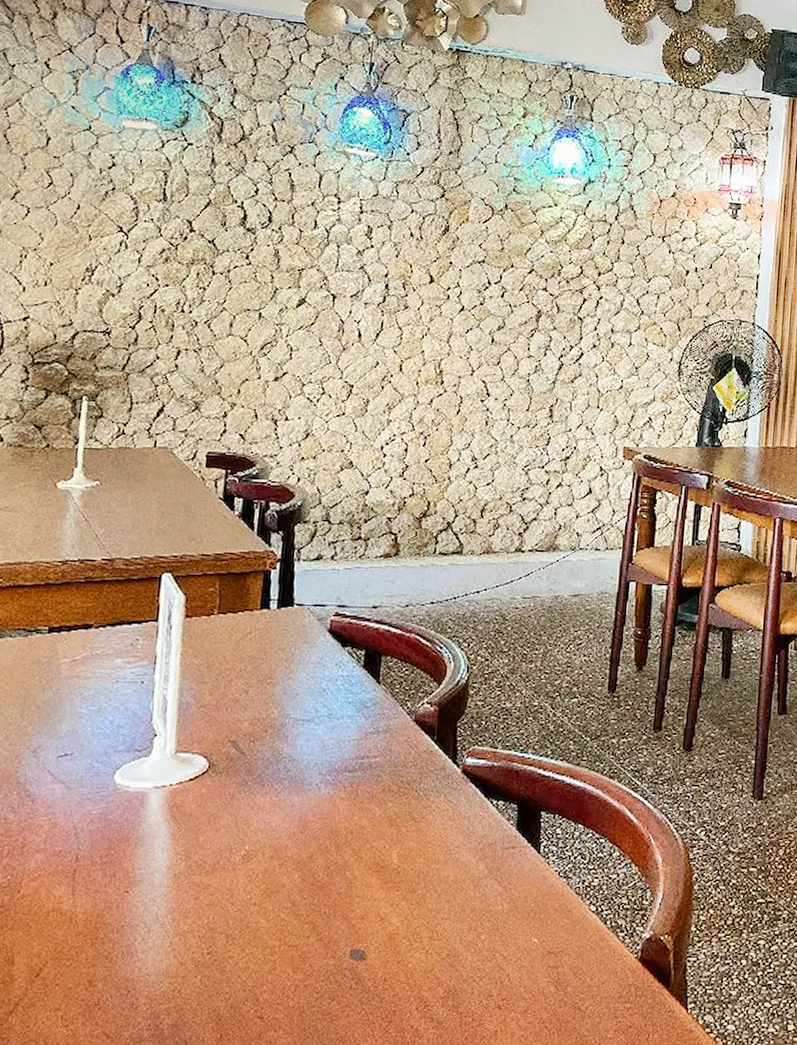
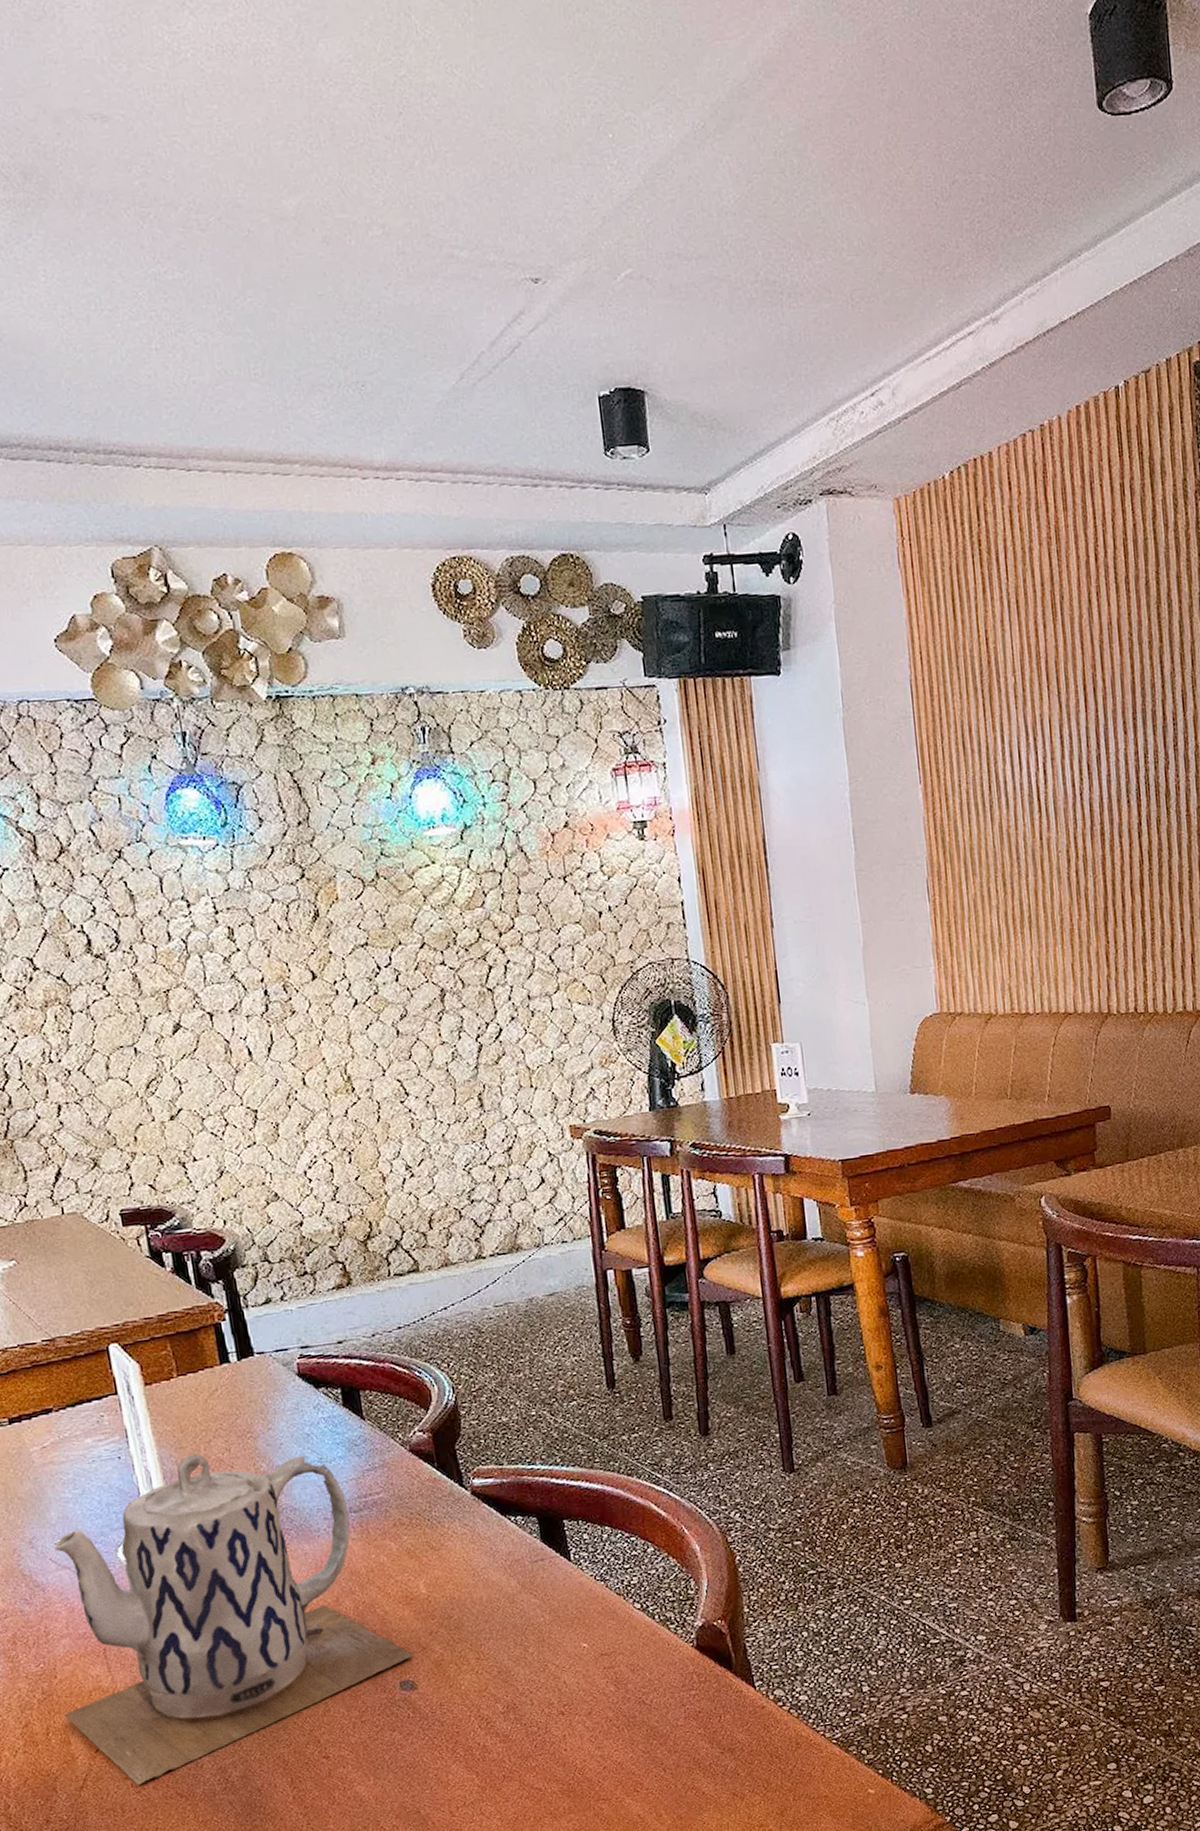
teapot: none [15,690,371,1019] -> present [54,1453,414,1786]

